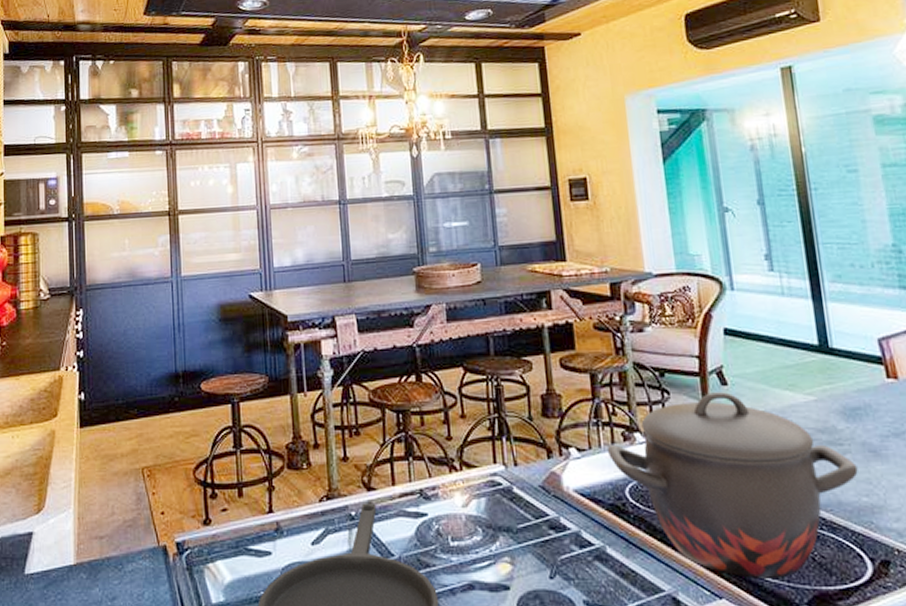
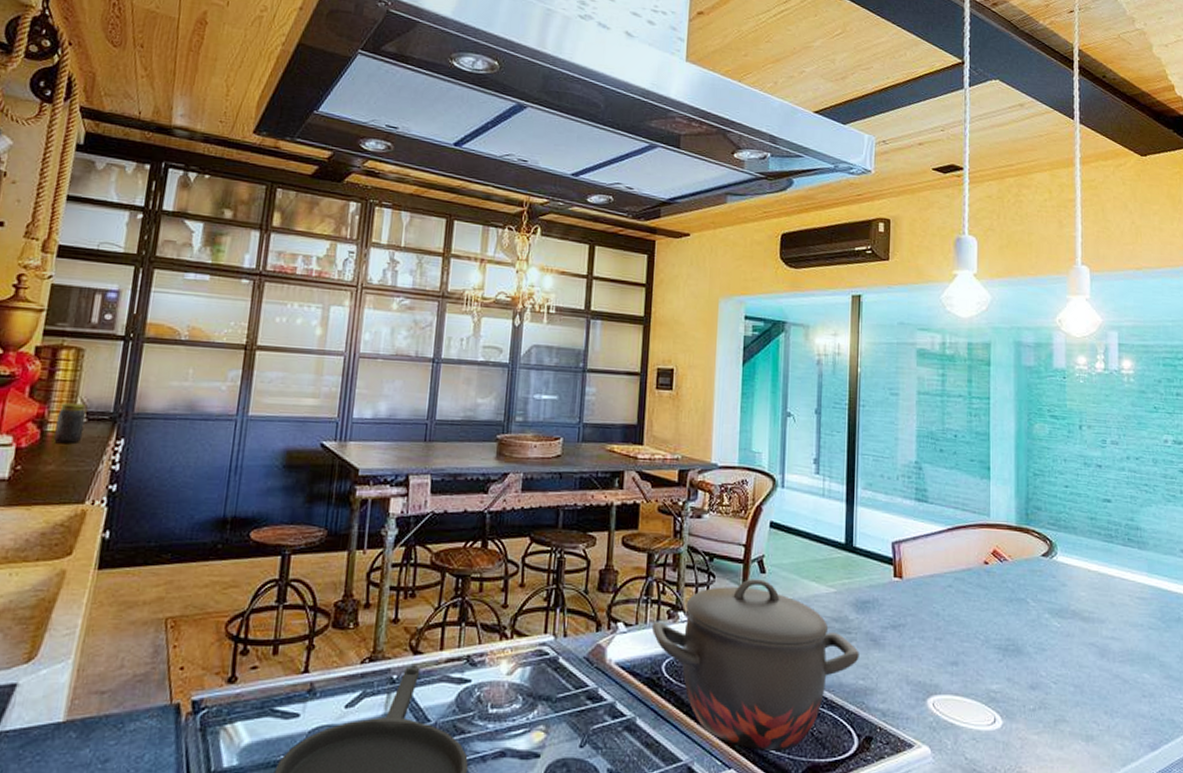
jar: none [27,281,49,320] -> present [54,402,86,444]

